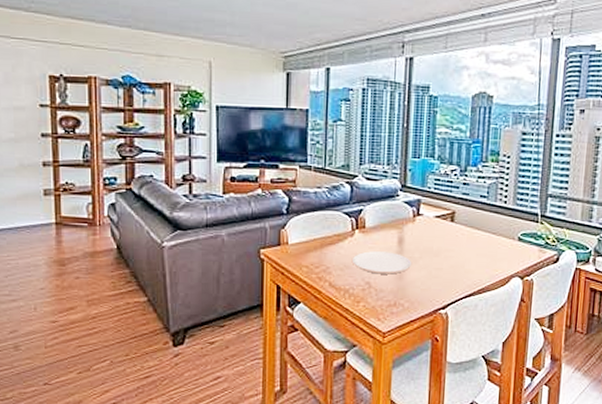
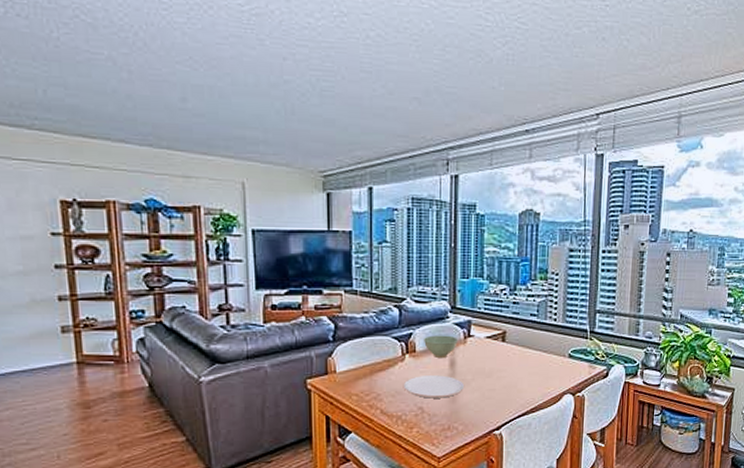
bowl: none [374,212,407,236] -> present [424,335,458,359]

